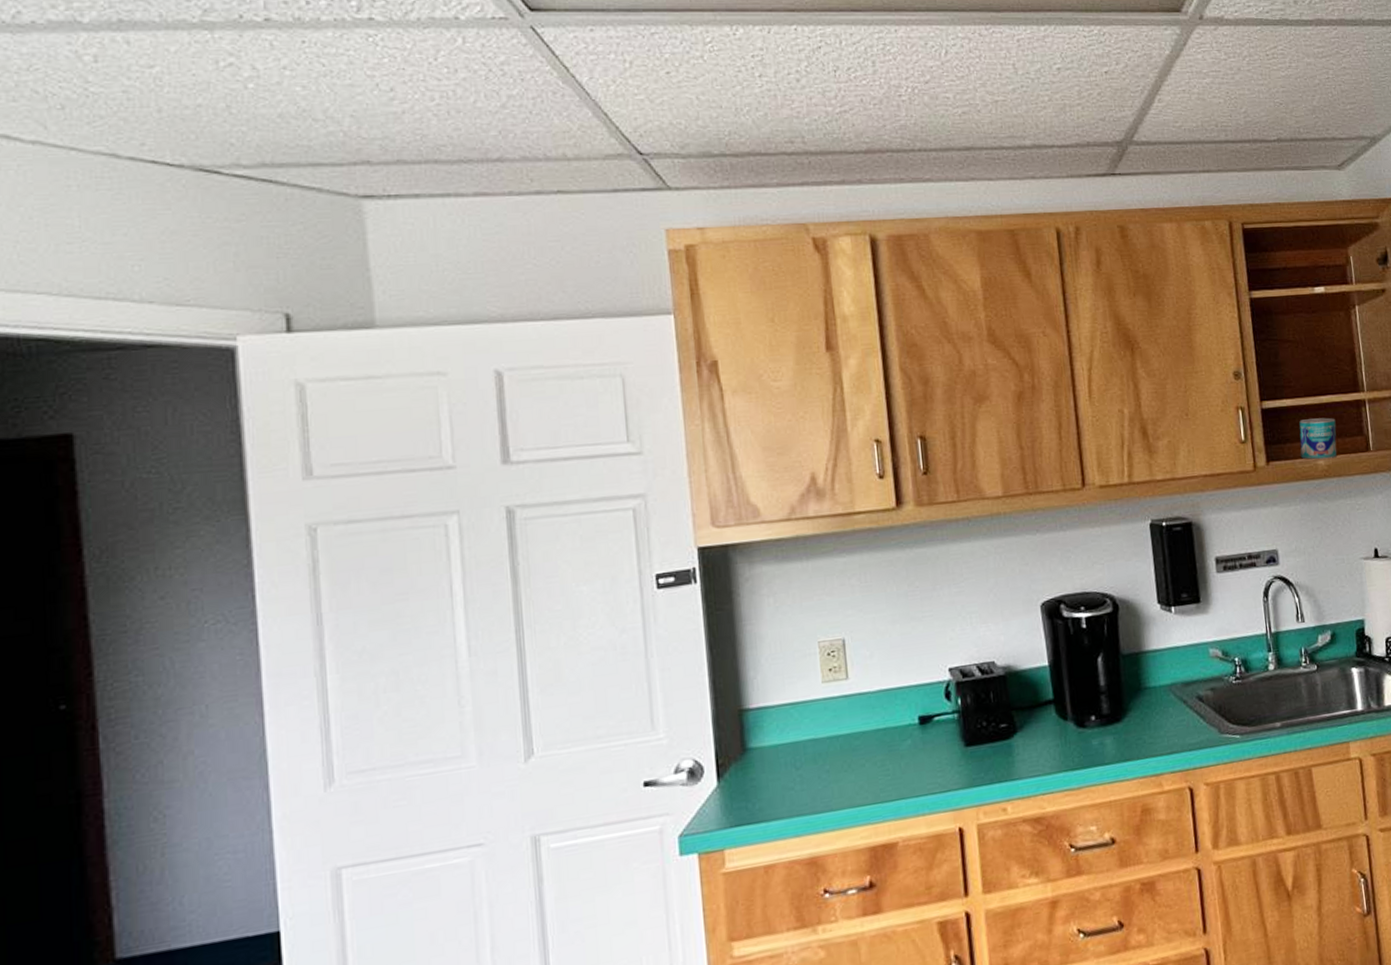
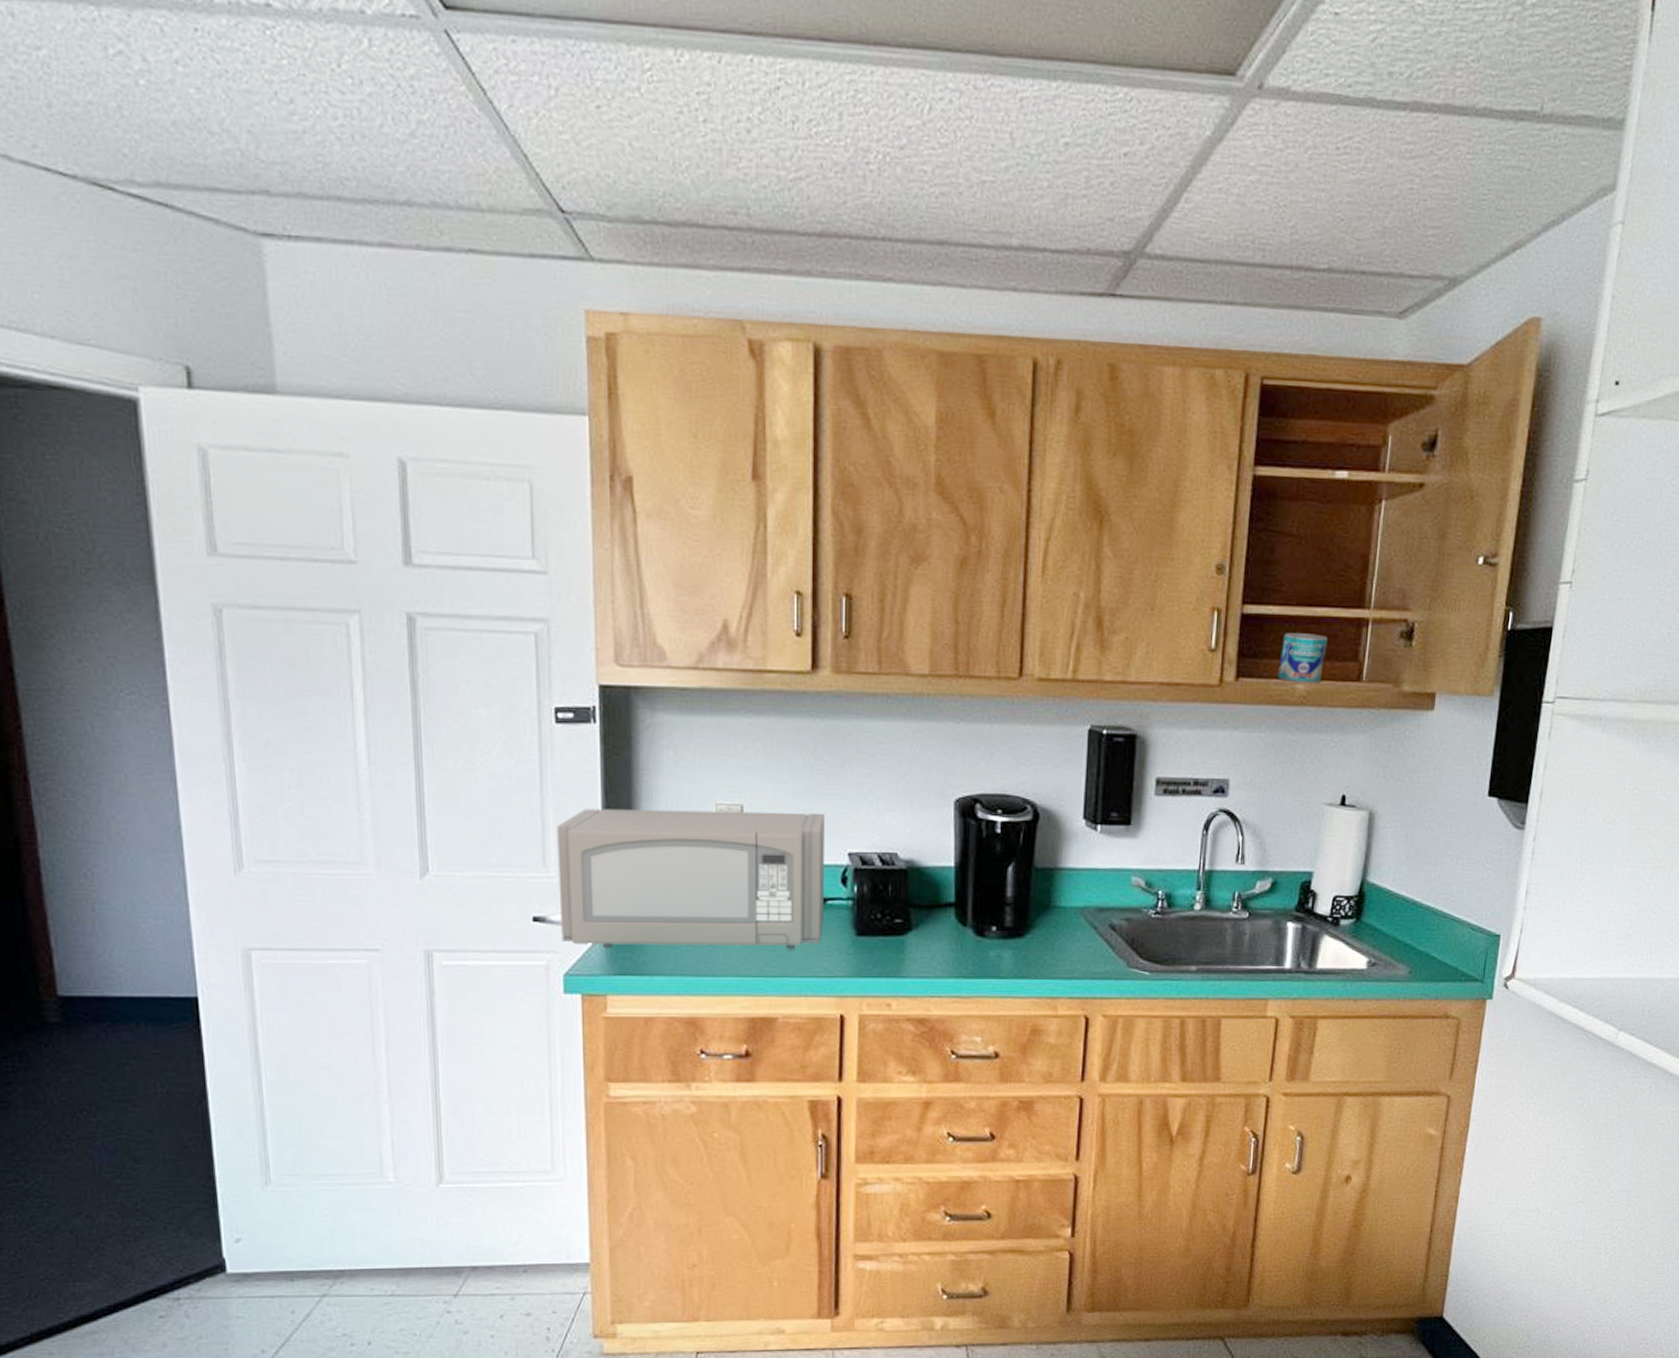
microwave: none [664,635,933,803] -> present [557,809,824,950]

